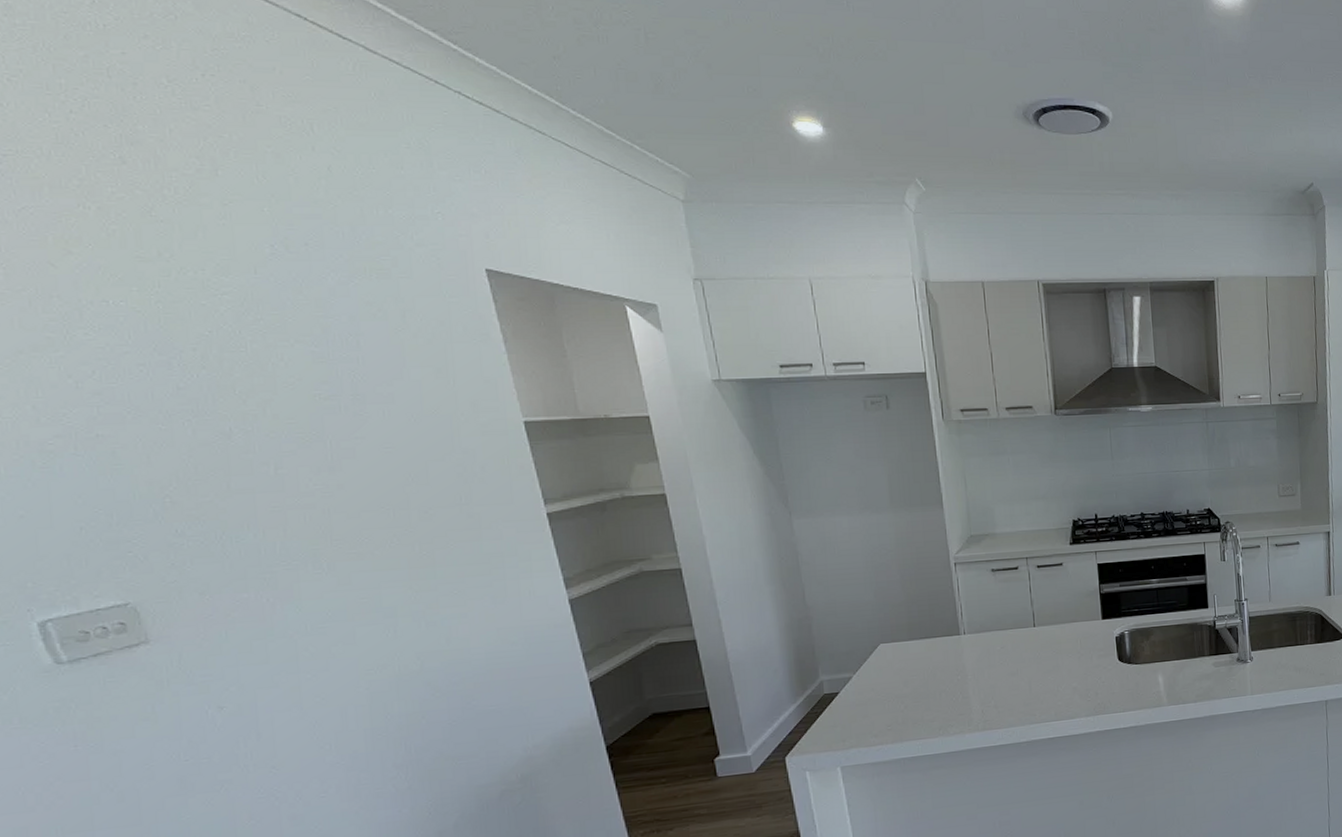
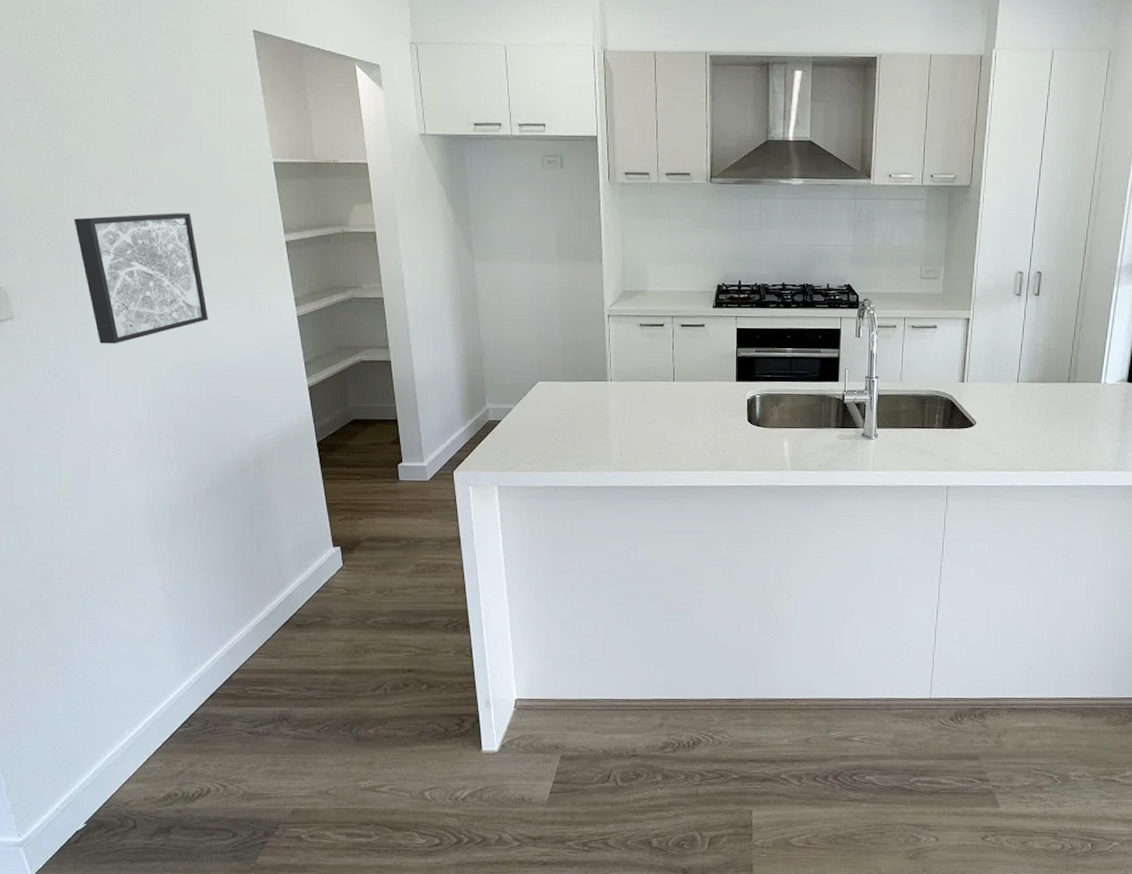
wall art: none [238,489,445,661] -> present [74,213,208,344]

